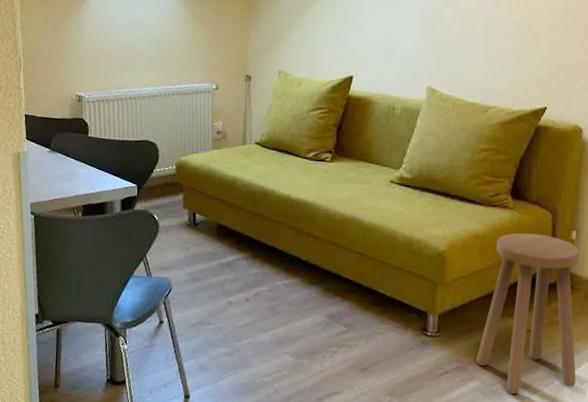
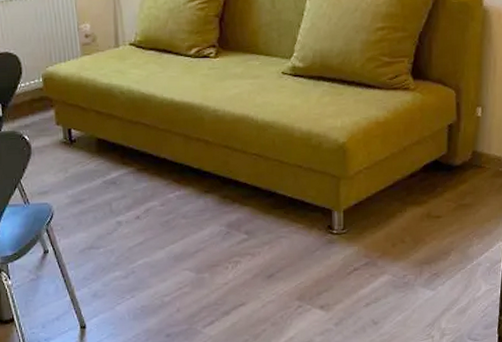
stool: present [476,233,580,394] -> none [386,114,488,283]

